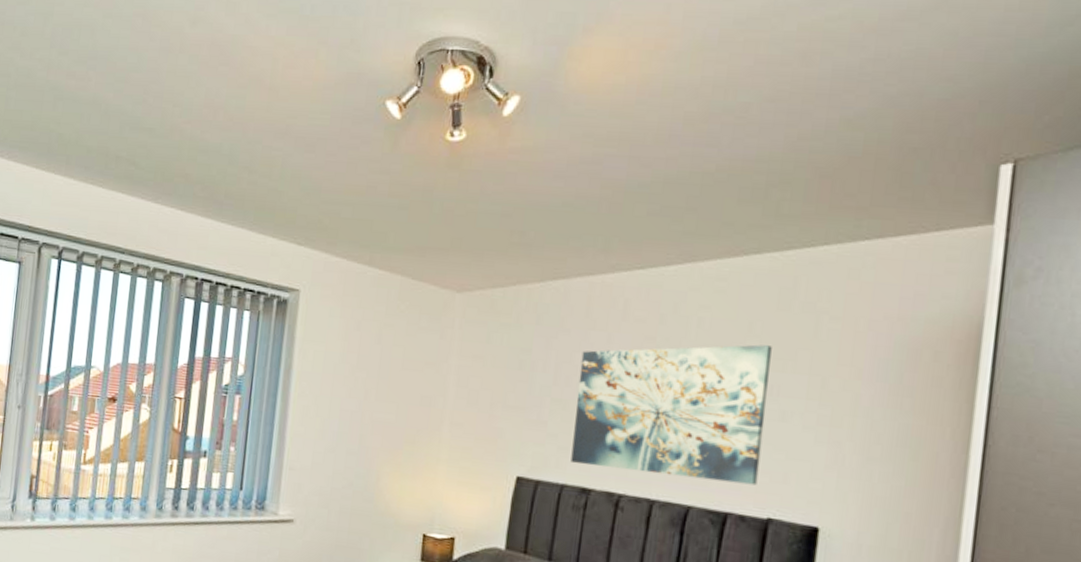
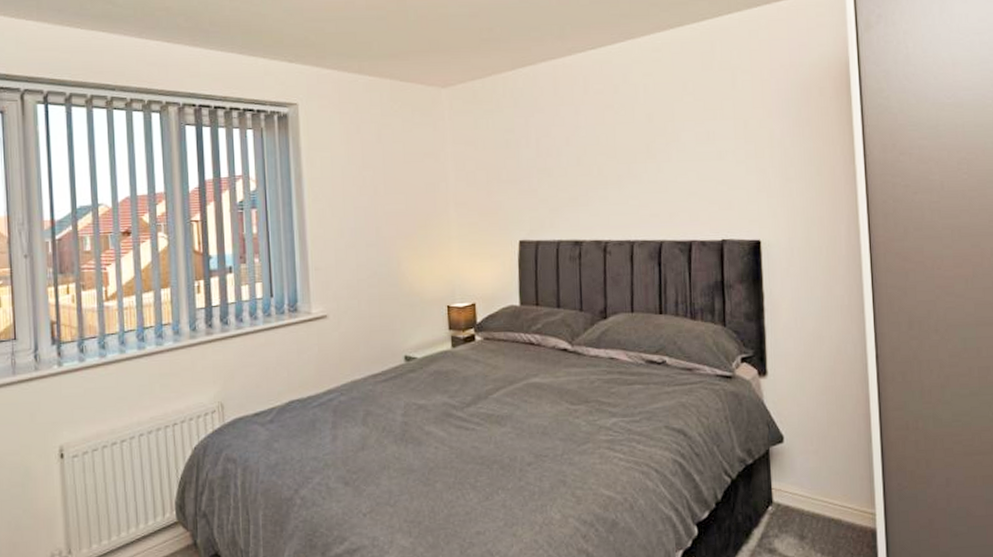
wall art: present [571,344,772,486] -> none [556,100,710,222]

